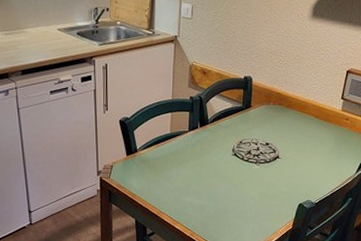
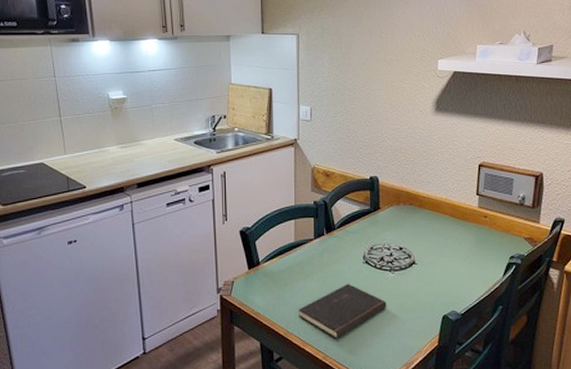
hardcover book: none [171,172,251,219] -> present [299,283,387,339]

